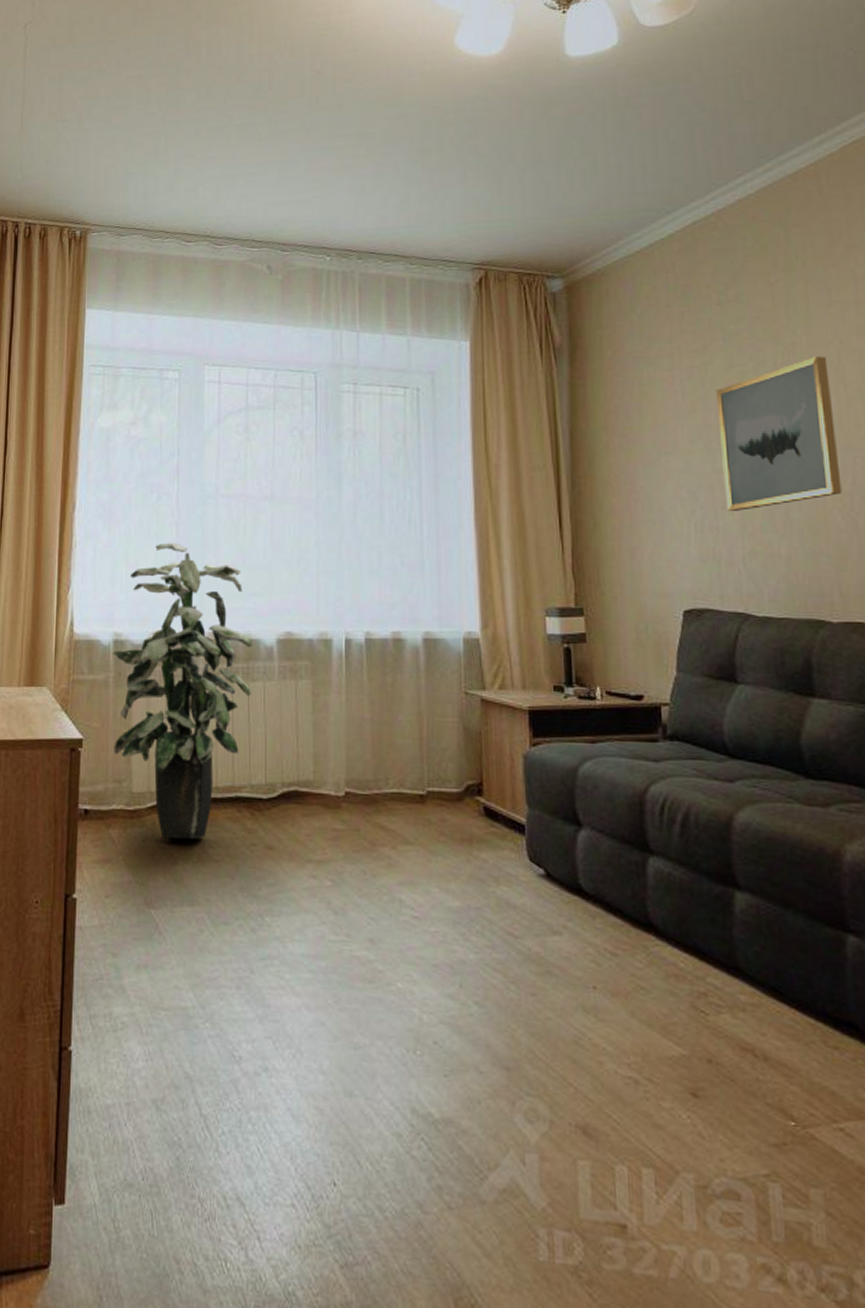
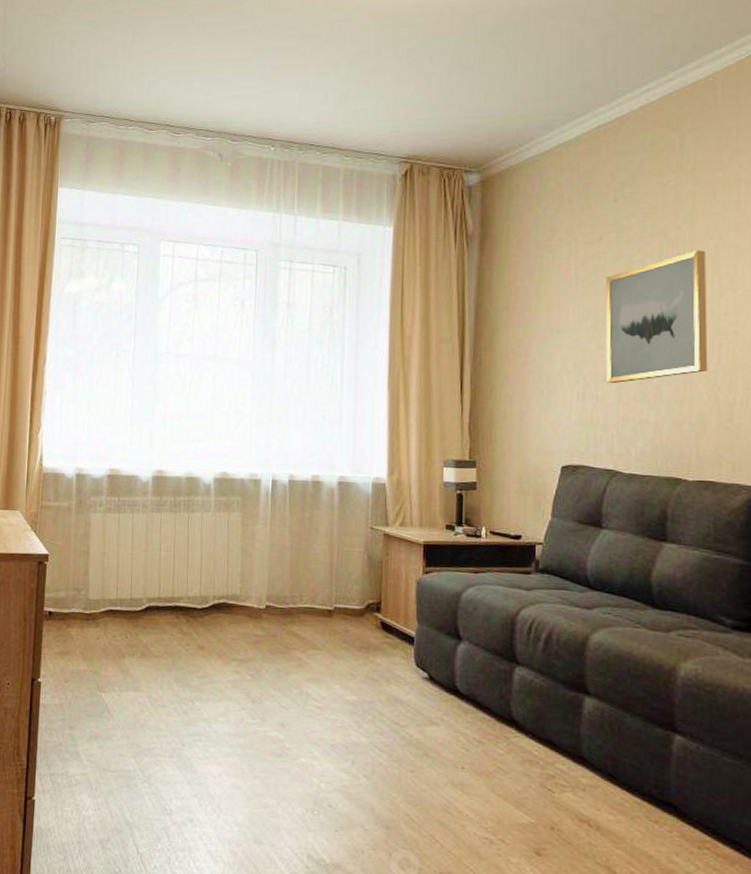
indoor plant: present [112,542,252,839] -> none [74,393,193,639]

